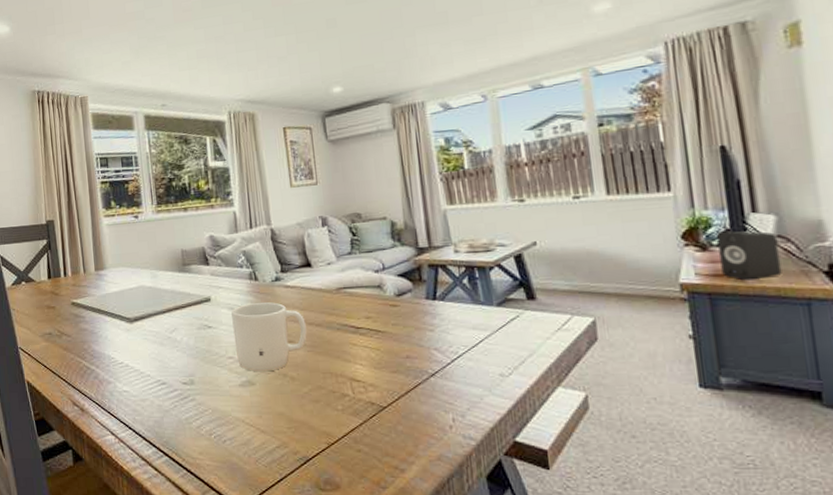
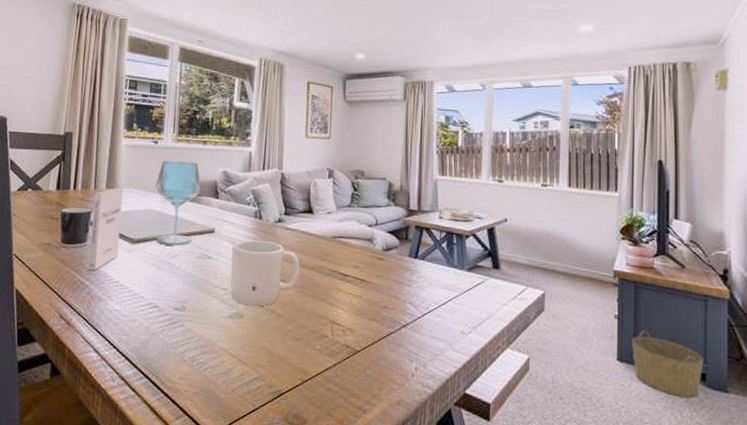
mug: none [55,292,87,335] -> present [59,207,93,248]
book: none [85,269,118,354] -> present [88,188,123,270]
wine glass: none [143,231,190,320] -> present [155,160,201,246]
basket: none [714,349,817,423] -> present [631,330,704,398]
speaker: present [717,231,782,280] -> none [646,231,690,275]

